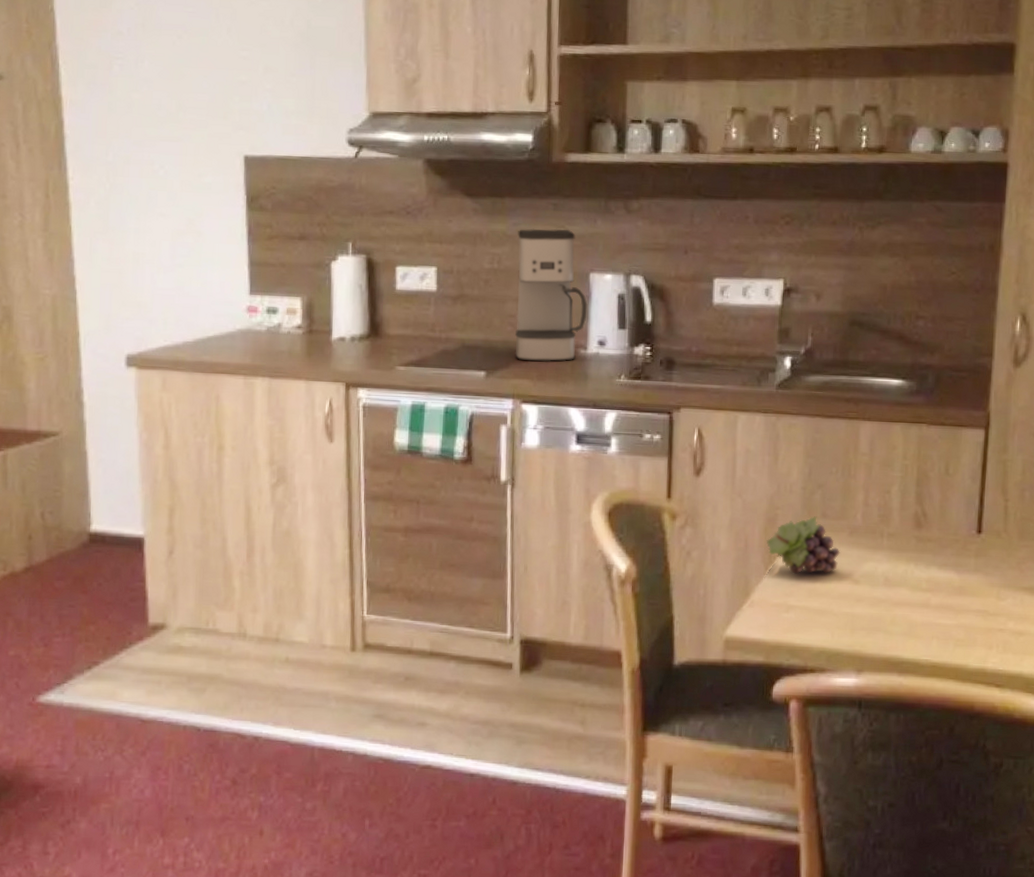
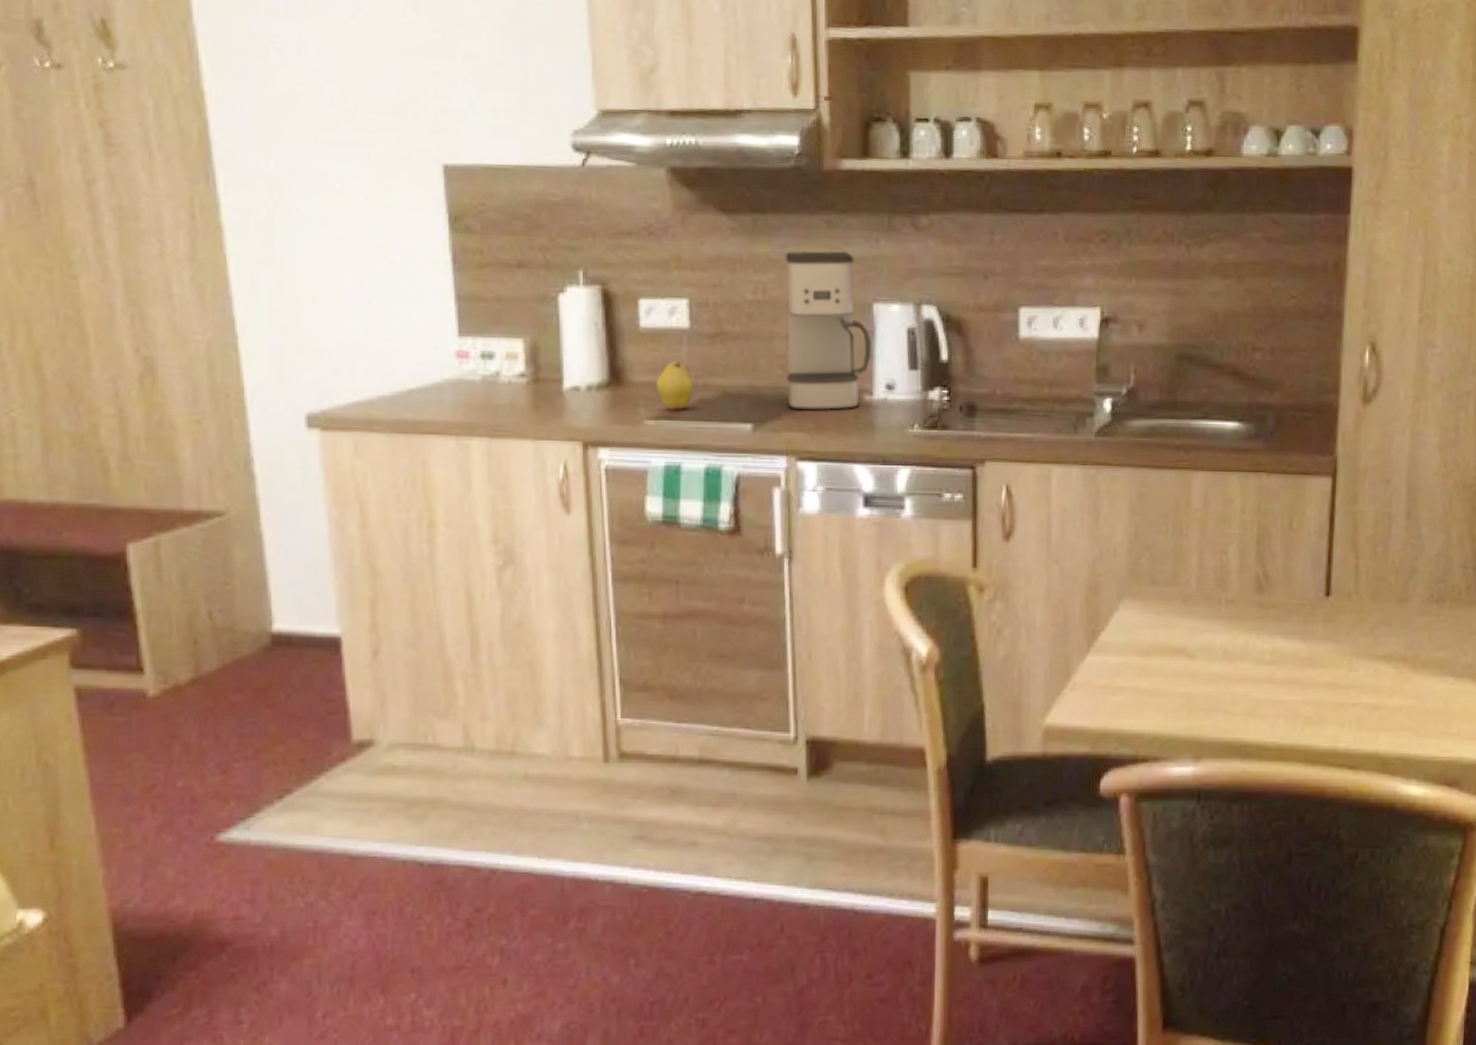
fruit: none [407,318,439,359] -> present [656,361,694,410]
fruit: present [767,516,840,574] -> none [1089,583,1173,650]

